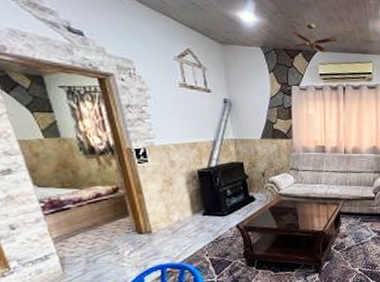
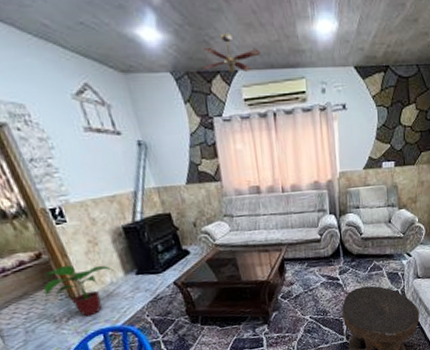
potted plant: none [114,202,183,252] -> present [43,265,115,317]

